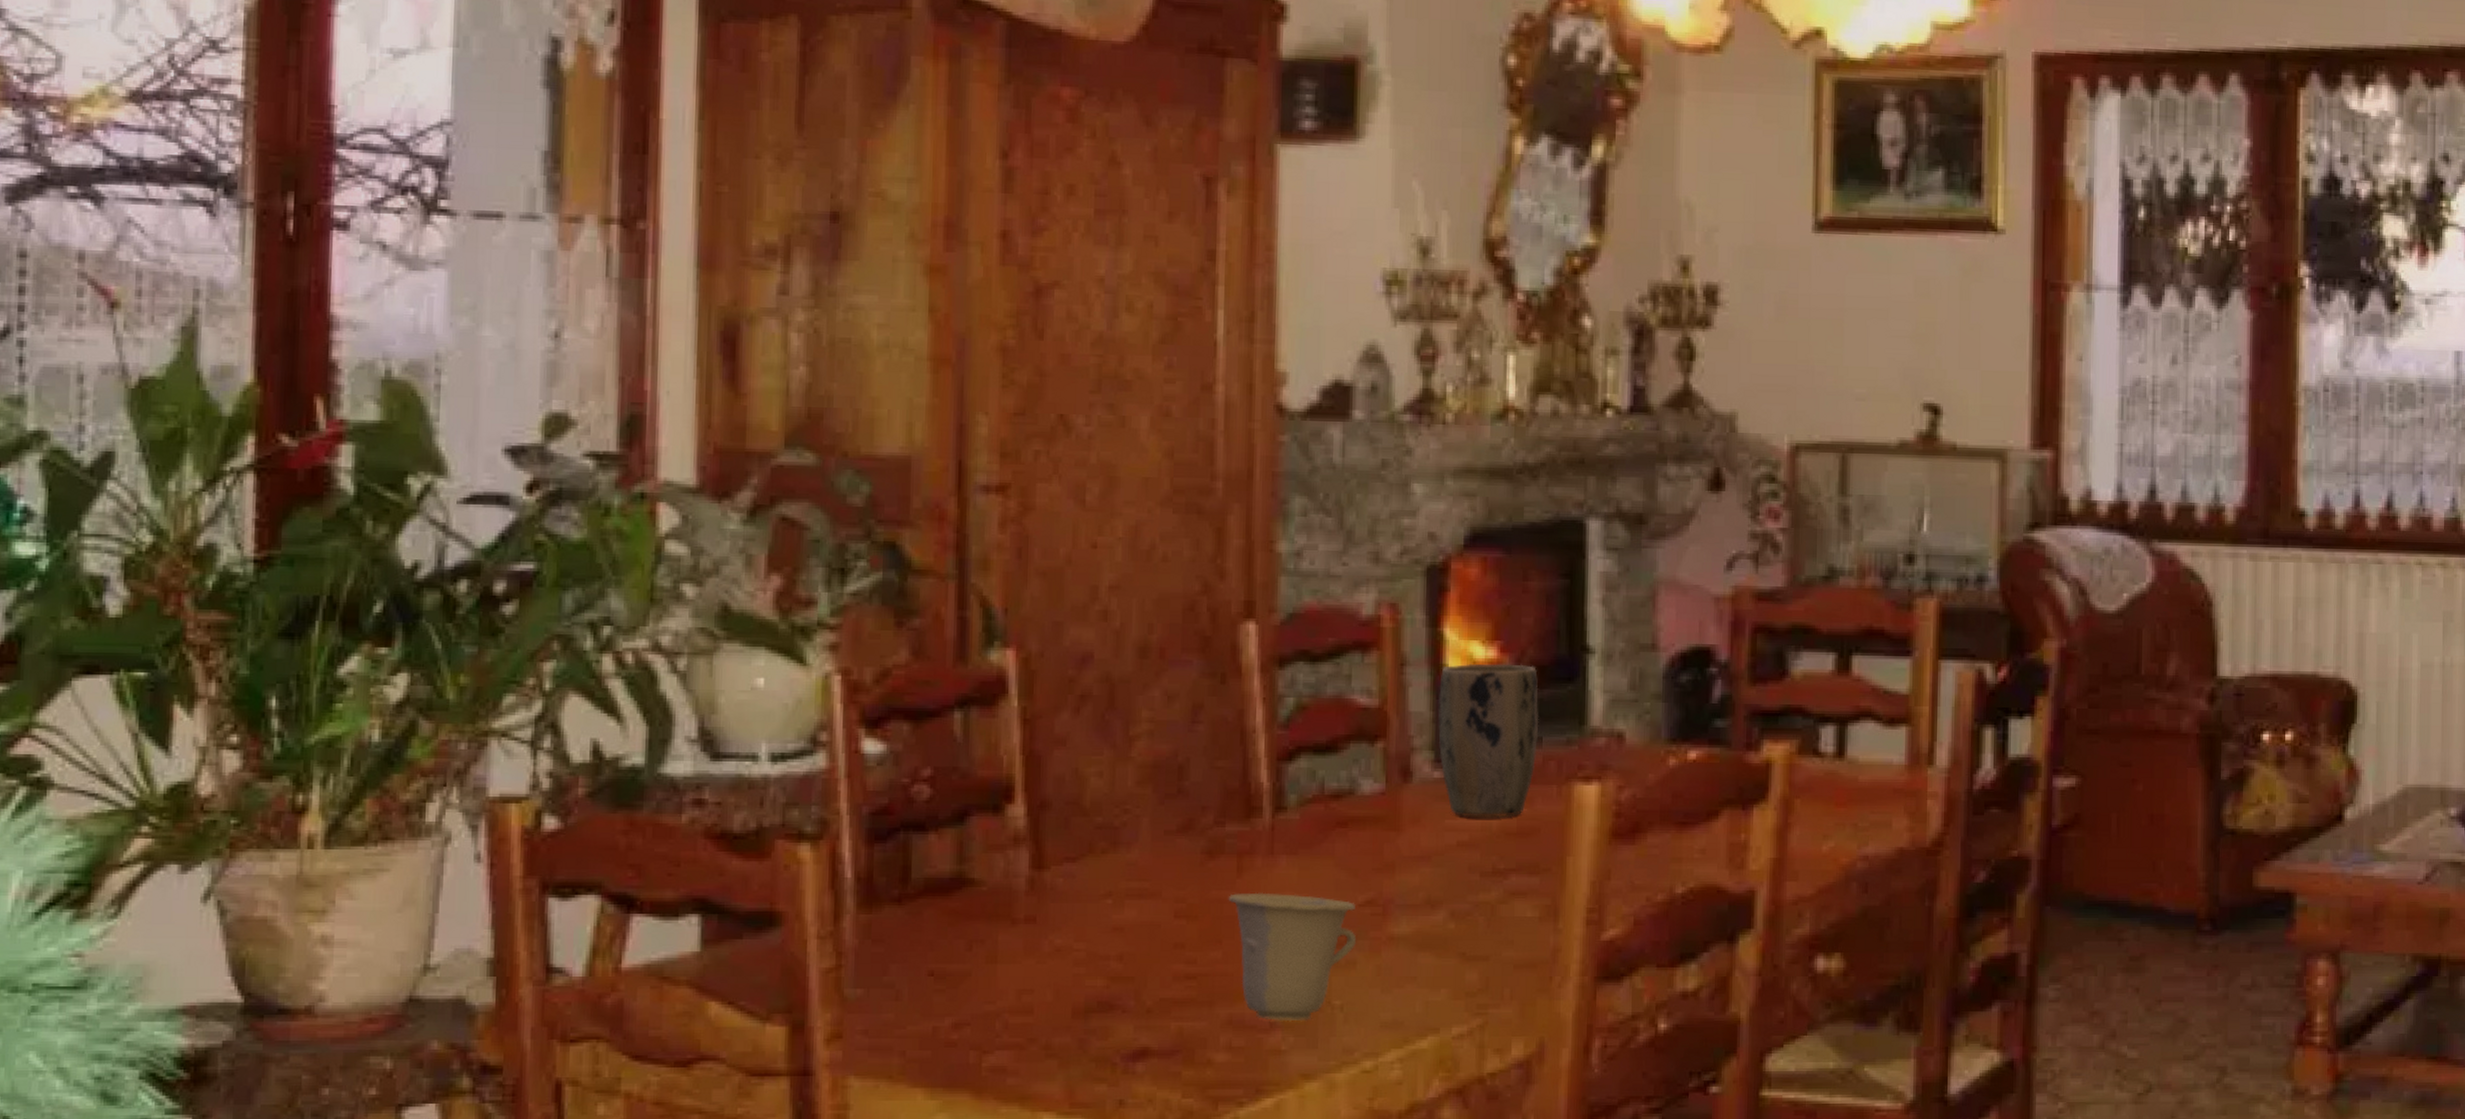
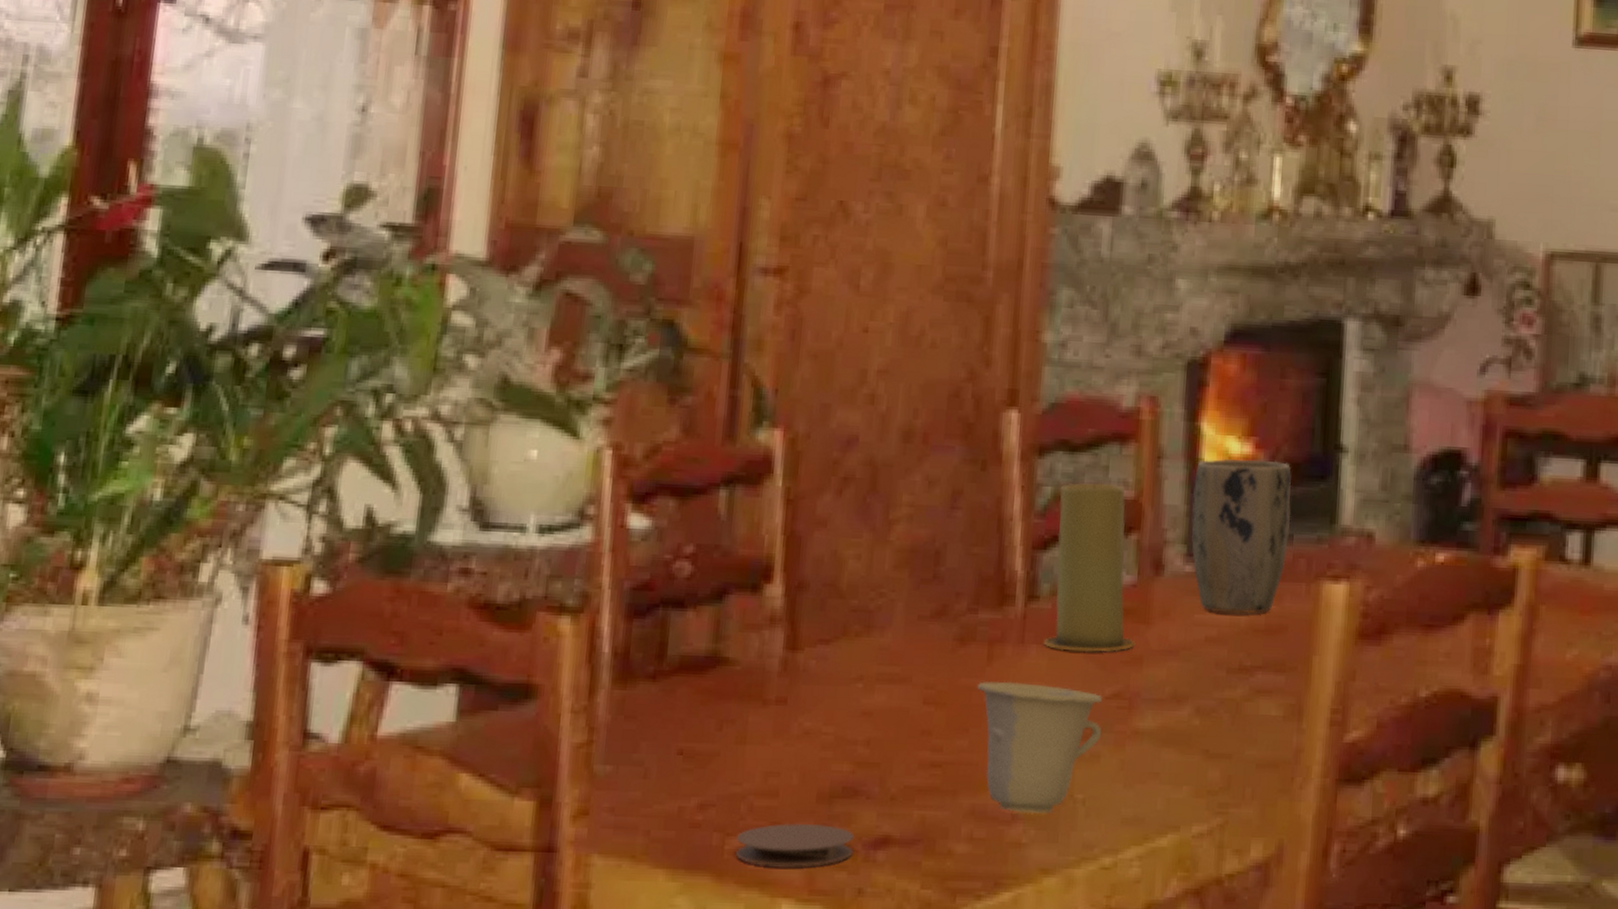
coaster: none [993,1038,1112,1082] -> present [735,823,854,867]
candle: none [1293,692,1386,860] -> present [1043,483,1135,652]

